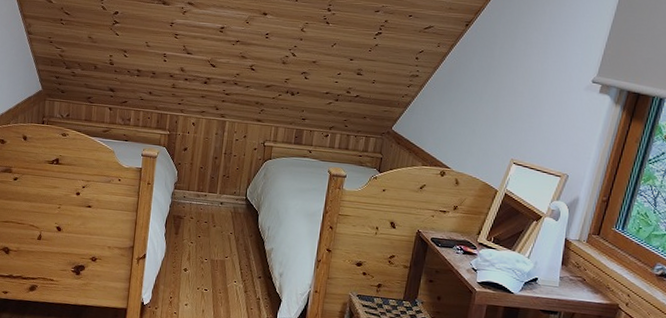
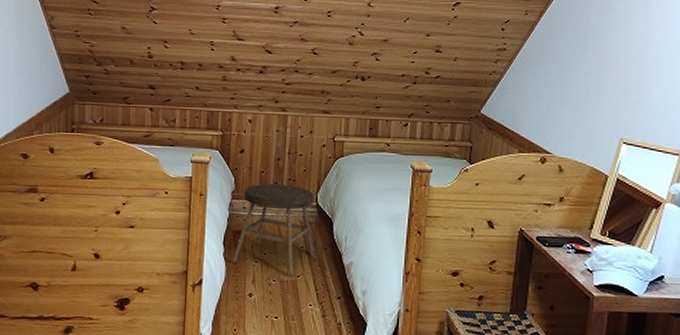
stool: none [171,177,244,256] -> present [232,183,315,276]

